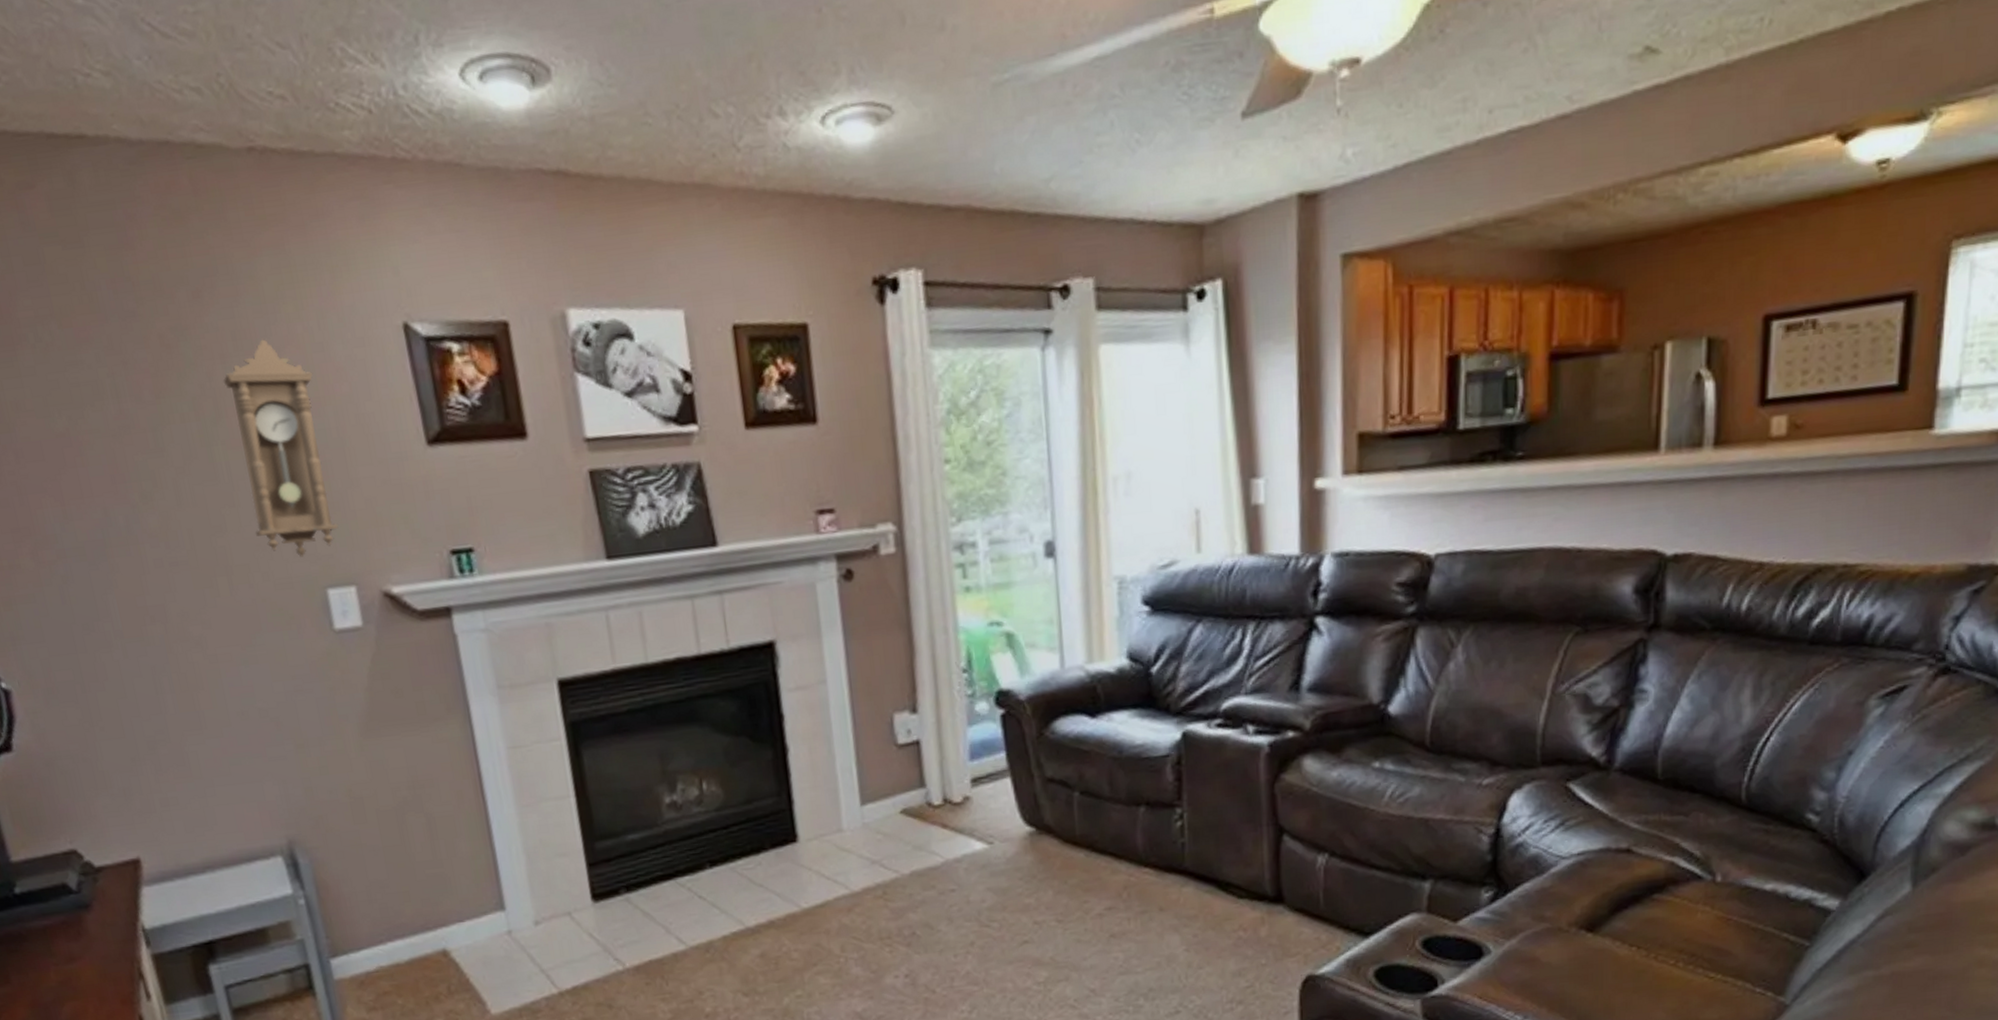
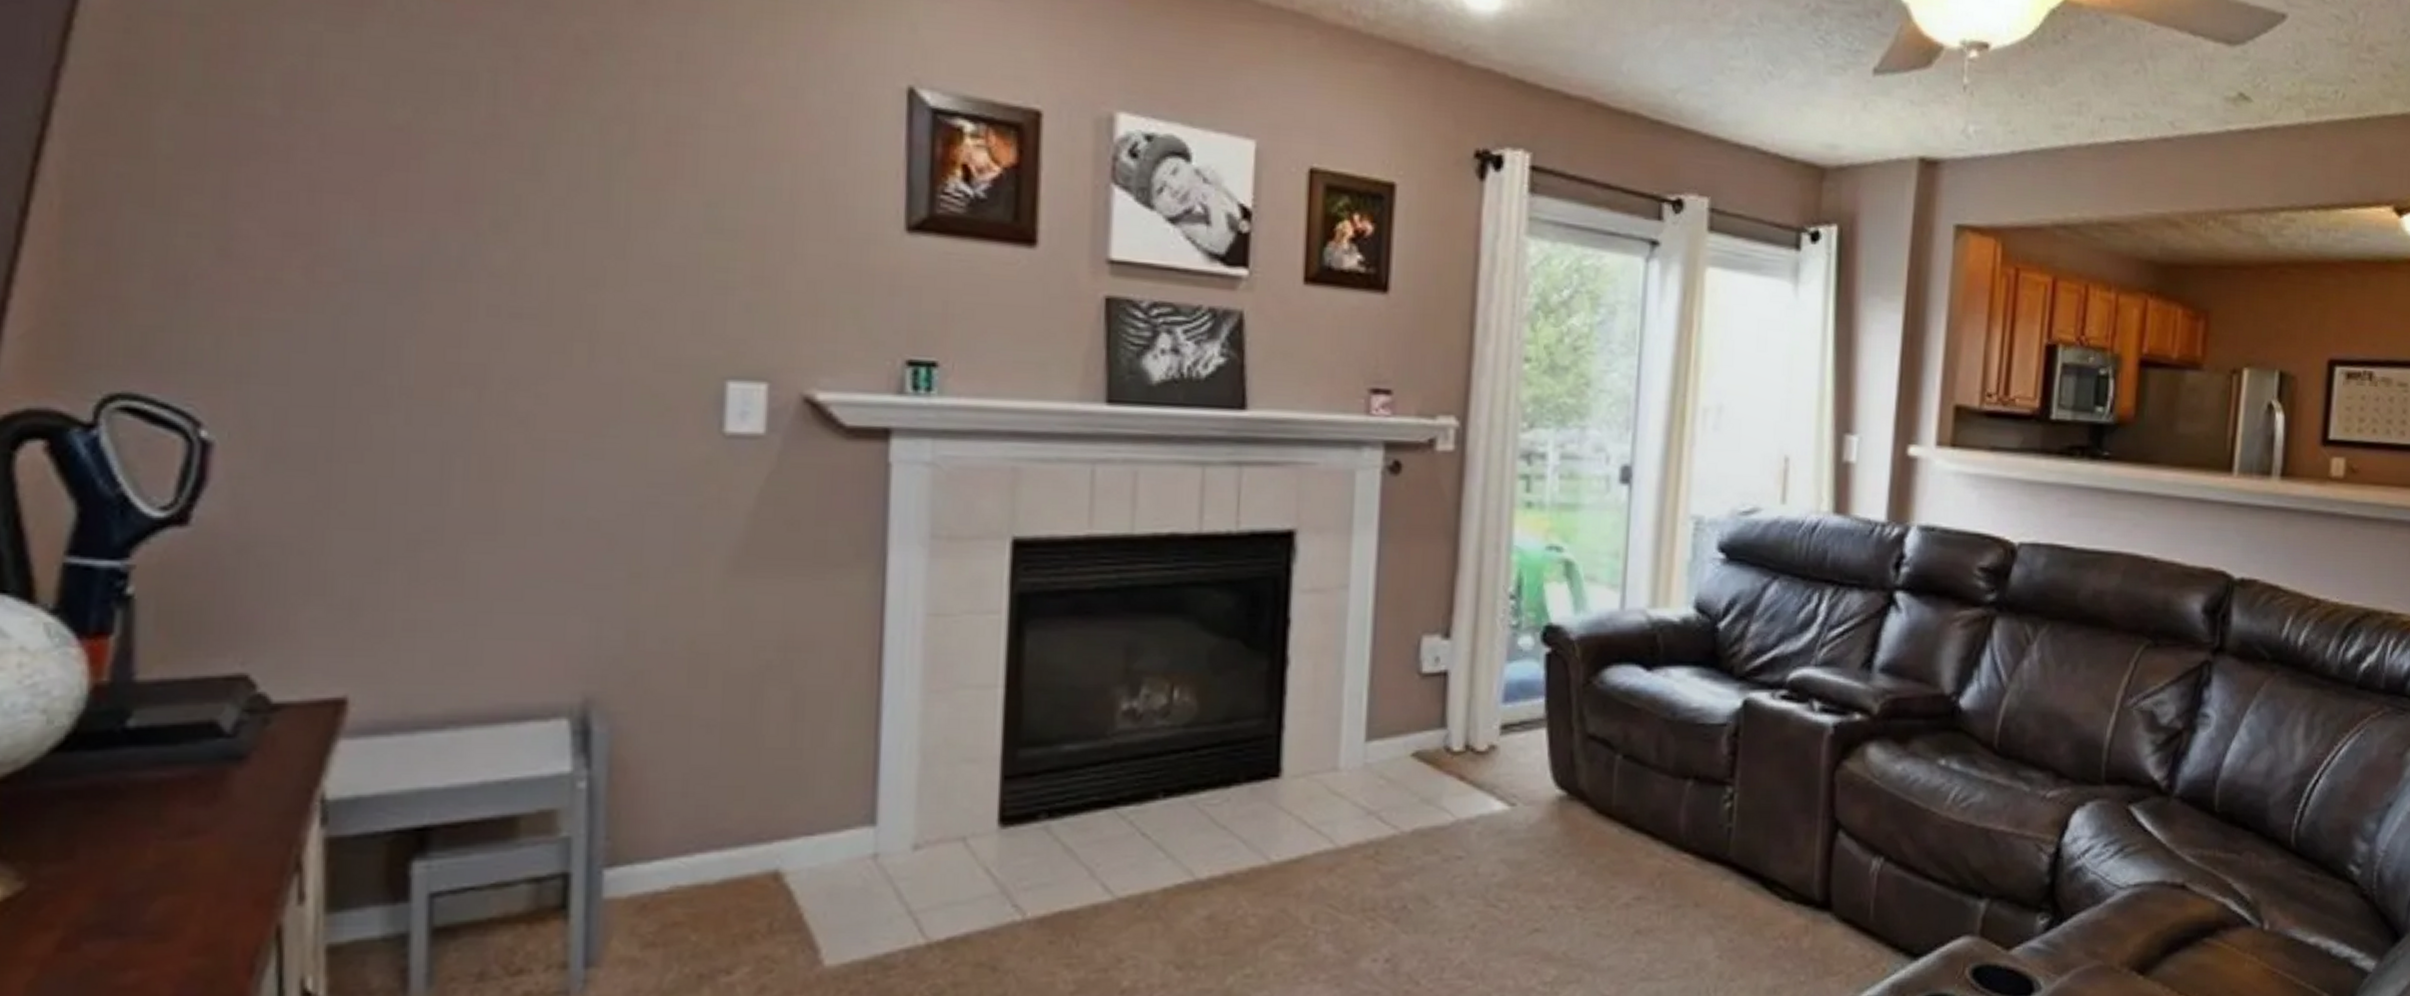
pendulum clock: present [223,339,339,557] -> none [643,69,776,336]

